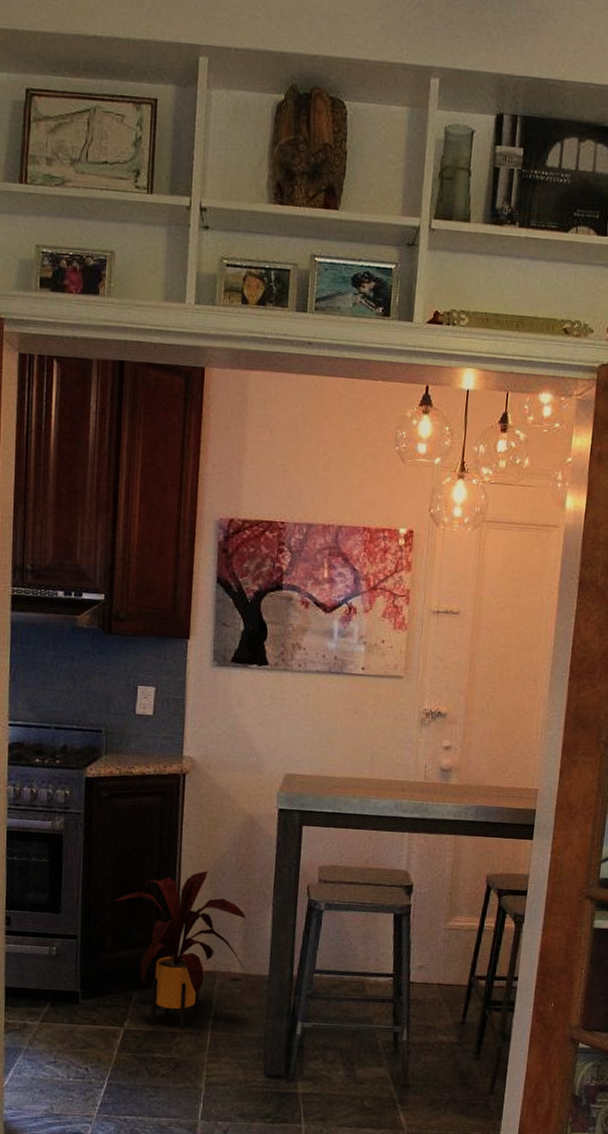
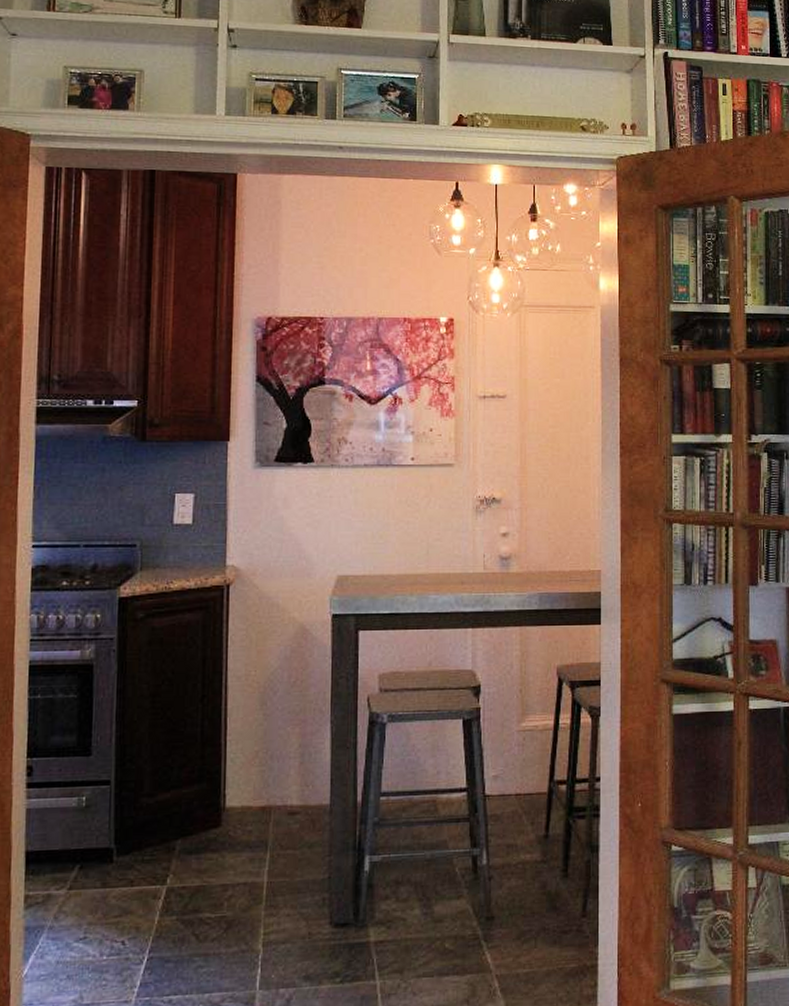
house plant: present [113,871,247,1030] -> none [151,691,303,880]

